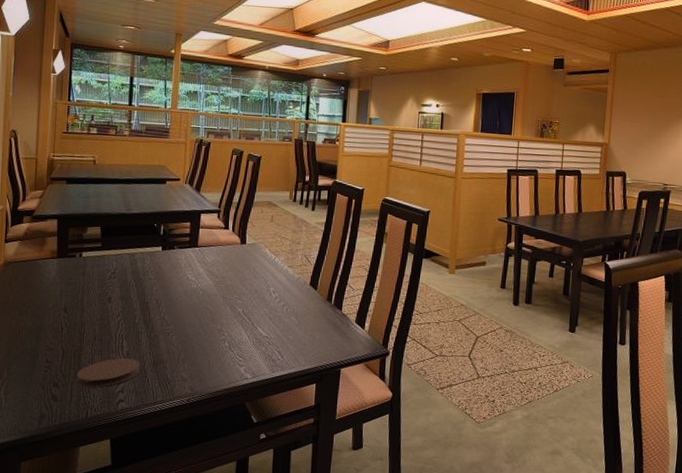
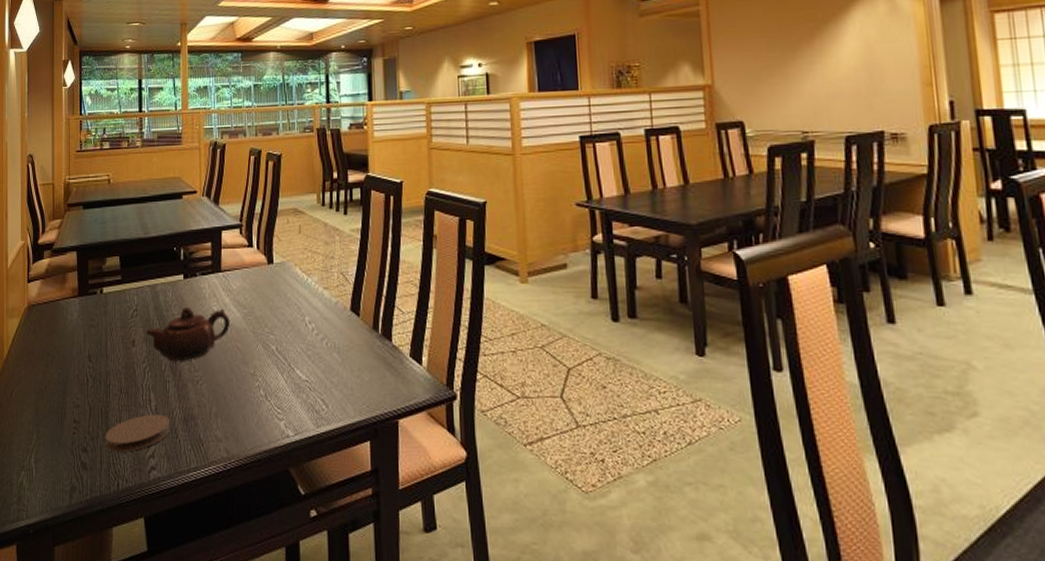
teapot: none [122,274,203,317] -> present [146,308,231,361]

